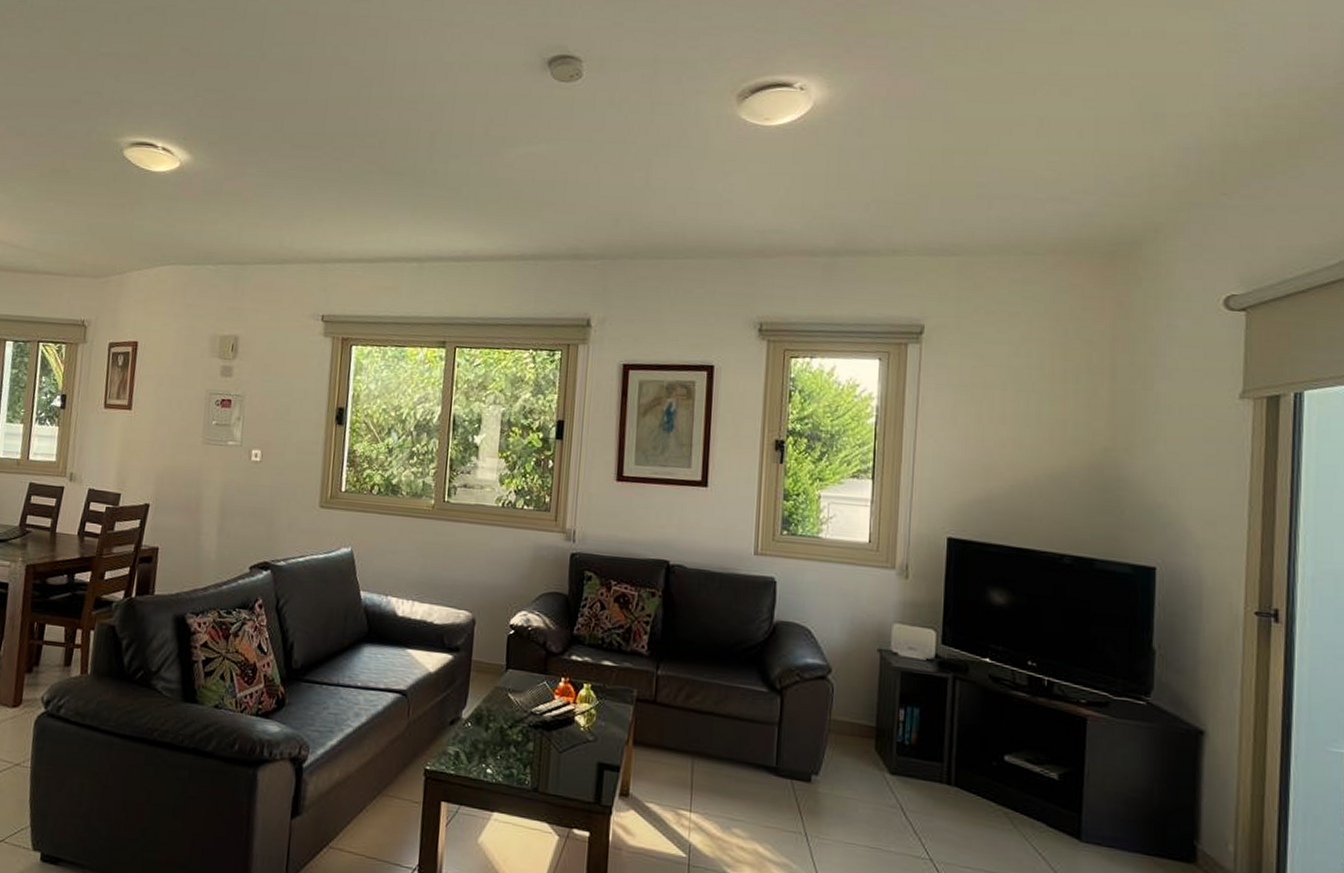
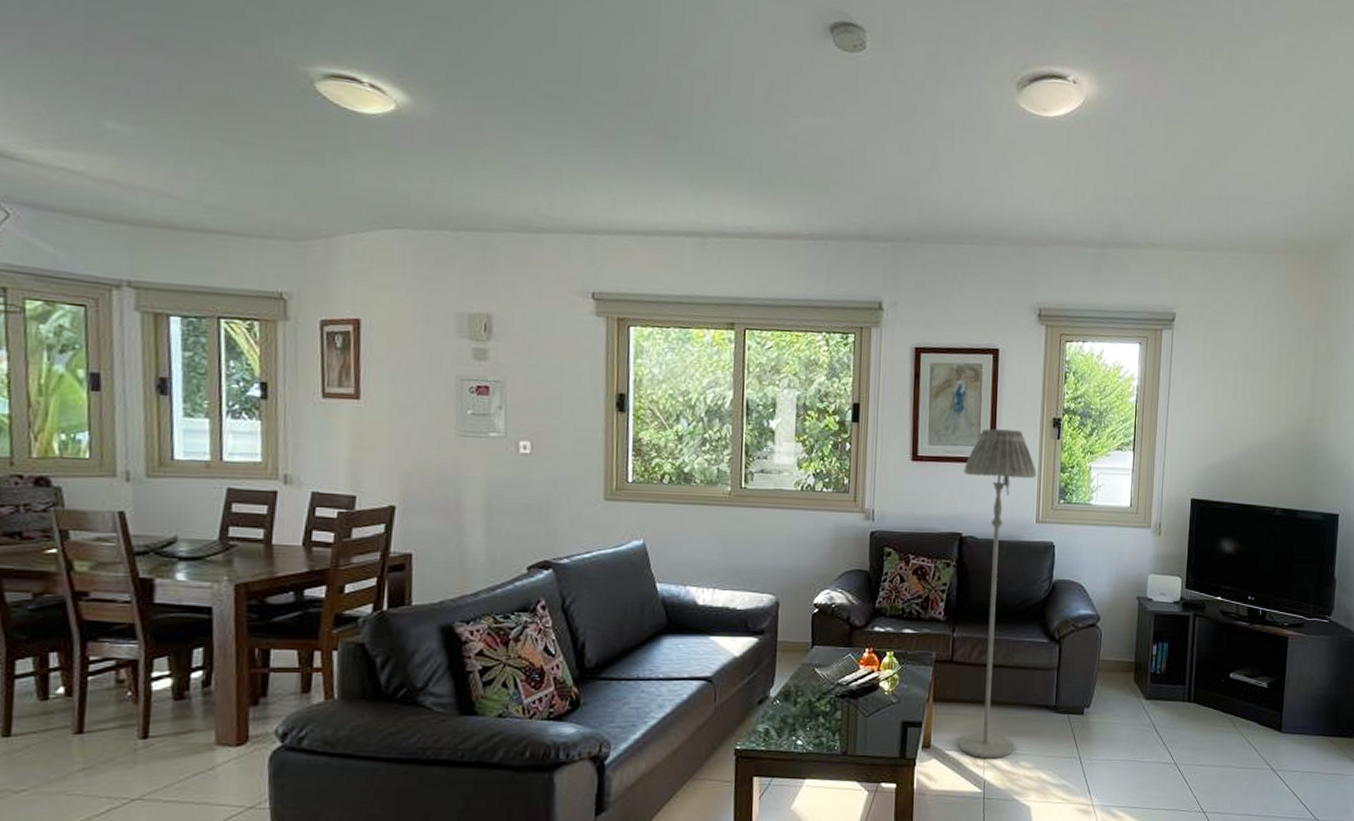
floor lamp: none [660,449,755,821] -> present [958,428,1036,759]

